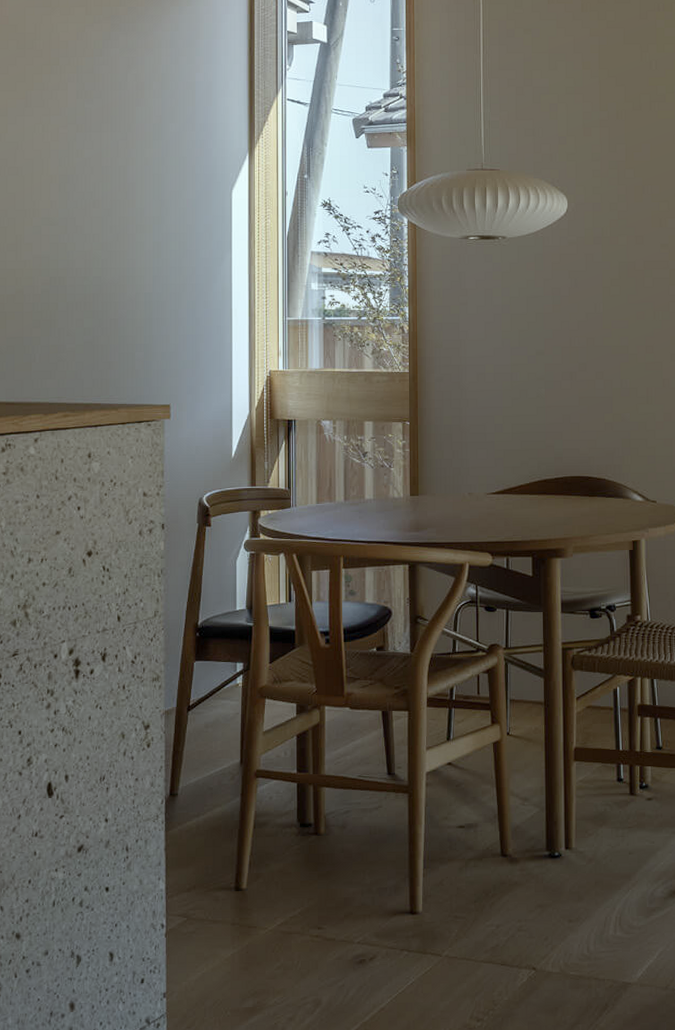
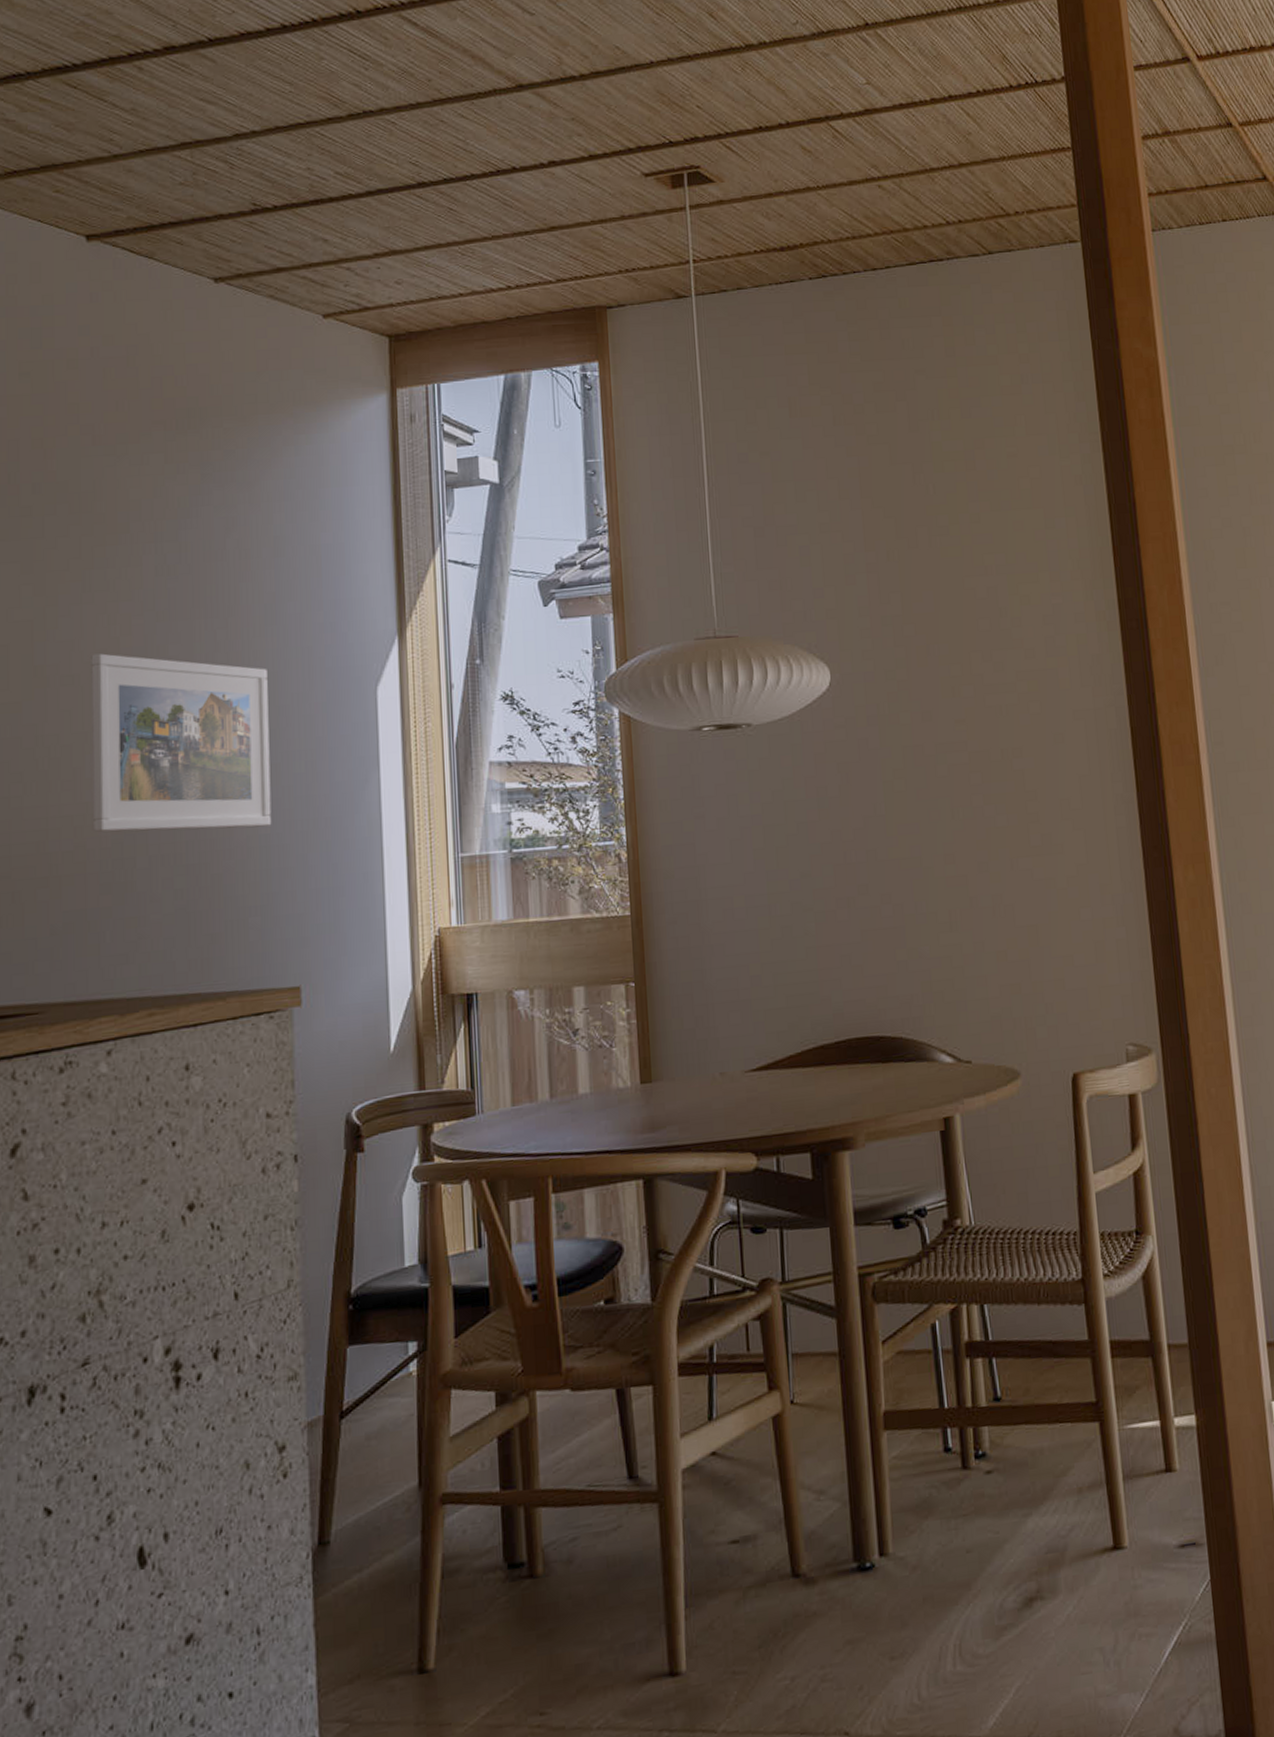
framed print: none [28,153,154,287] -> present [91,653,272,832]

